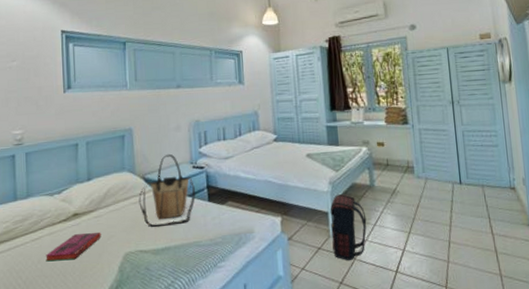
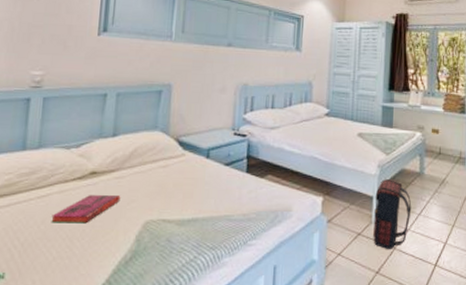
tote bag: present [138,153,195,228] -> none [168,116,234,196]

